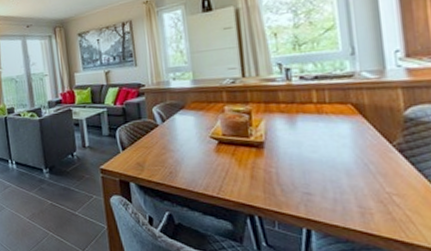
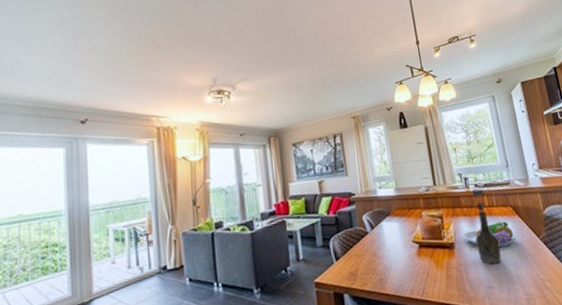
fruit bowl: none [275,121,357,151] -> present [461,221,518,248]
bottle: none [293,81,330,169] -> present [472,188,502,265]

